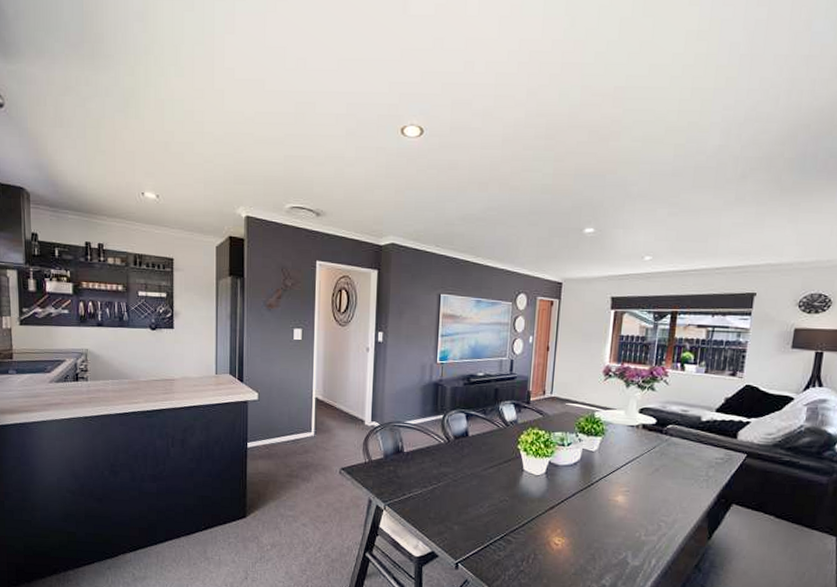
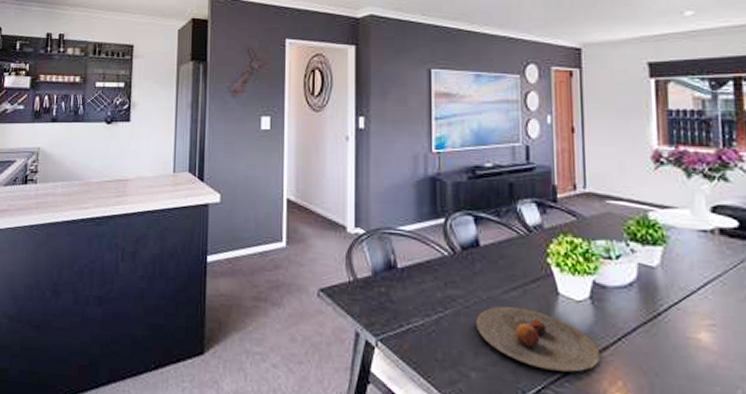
plate: none [460,480,547,524] -> present [475,306,599,372]

